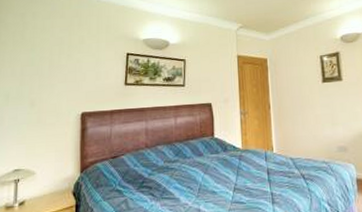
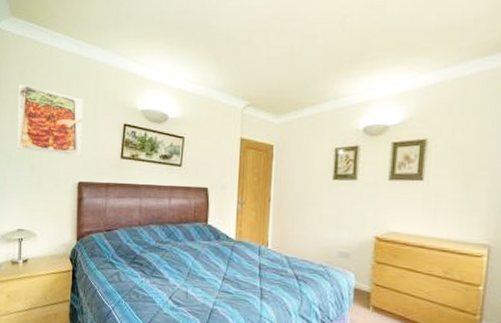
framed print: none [16,26,86,88] -> present [17,84,83,156]

